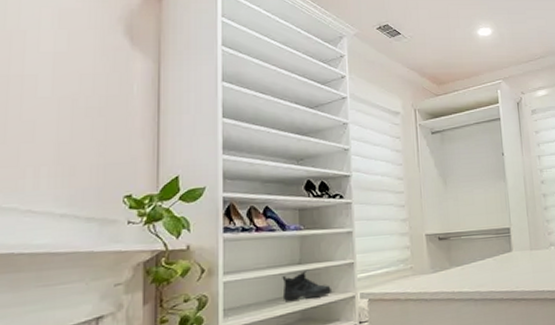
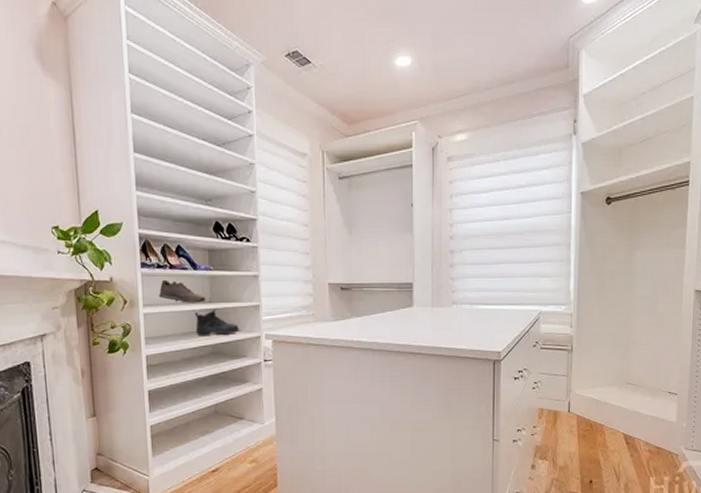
athletic shoe: none [242,243,295,267] -> present [159,279,206,303]

